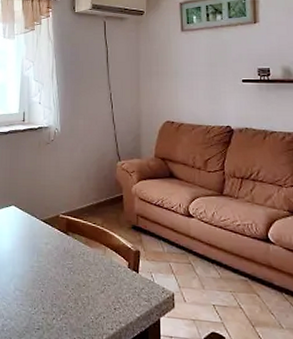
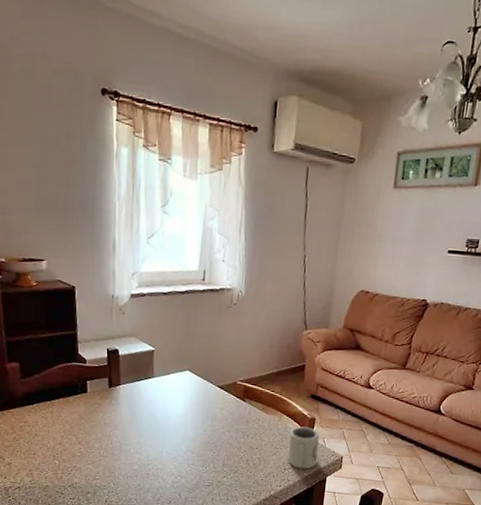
cup: none [116,260,148,309] -> present [287,426,320,470]

